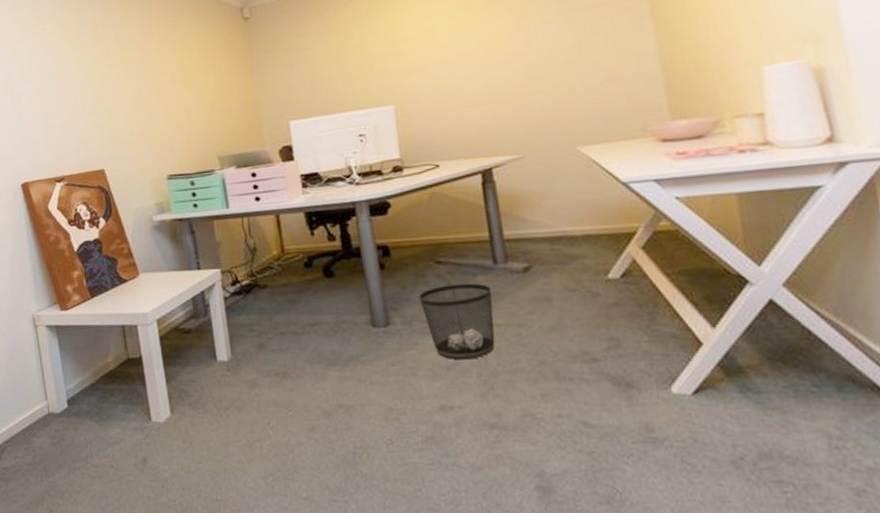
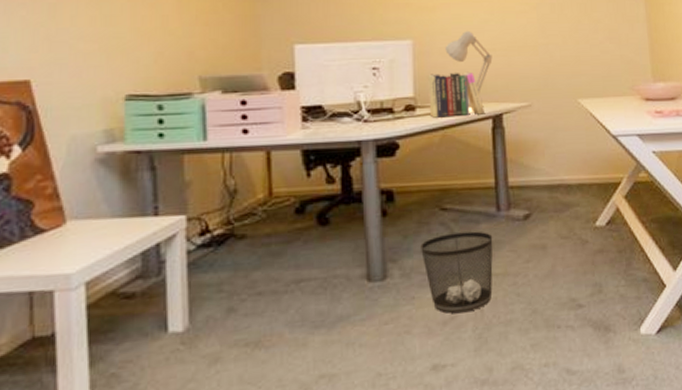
books: none [412,129,472,177] -> present [428,71,484,118]
desk lamp: none [427,90,477,165] -> present [445,31,493,108]

